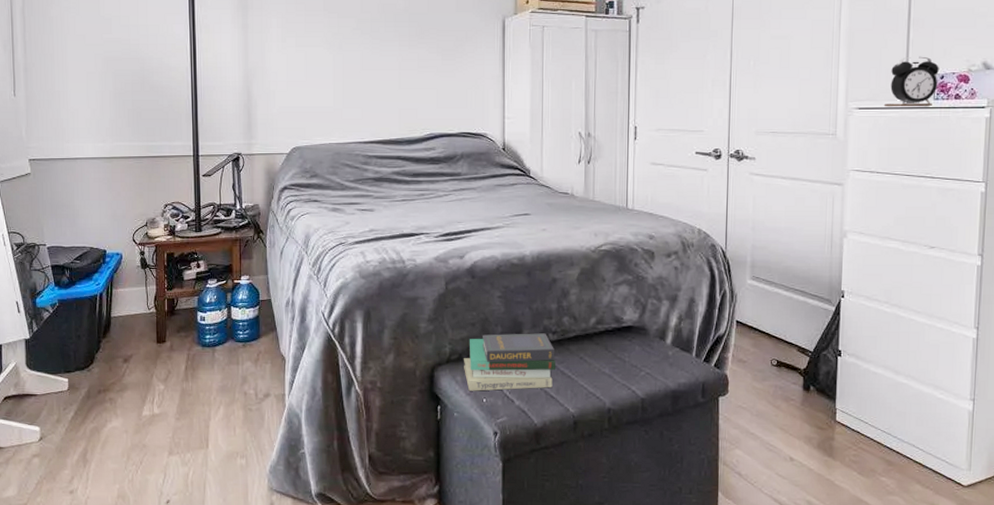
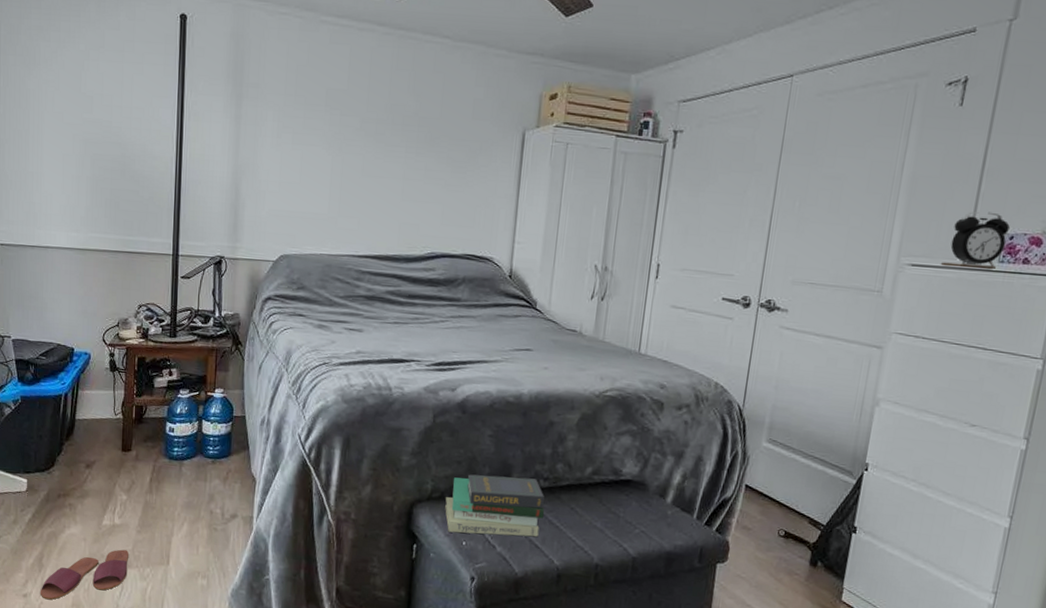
slippers: none [85,438,169,493] -> present [40,549,128,600]

